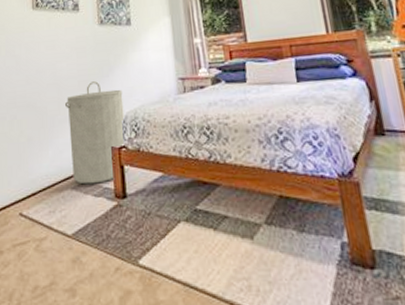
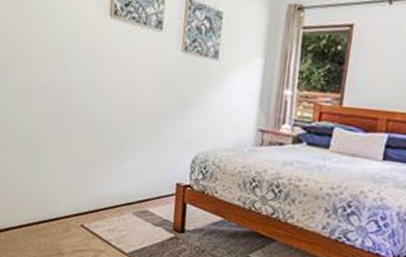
laundry hamper: present [64,81,129,185] -> none [134,113,197,215]

